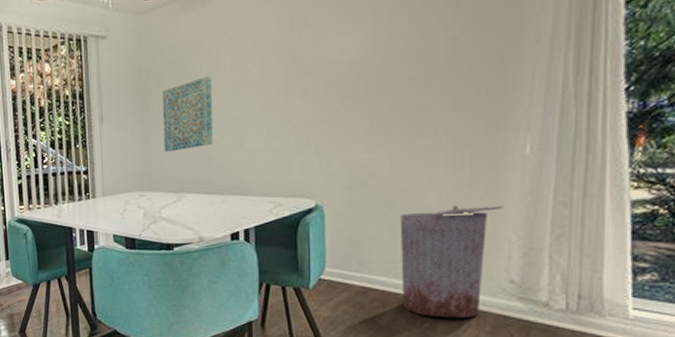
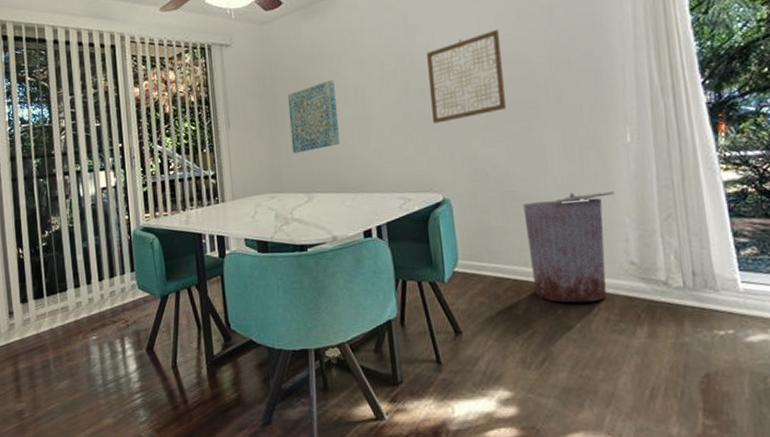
wall art: none [312,23,396,126] -> present [427,29,506,124]

